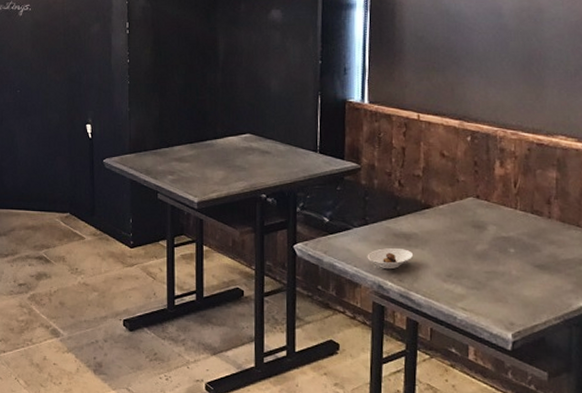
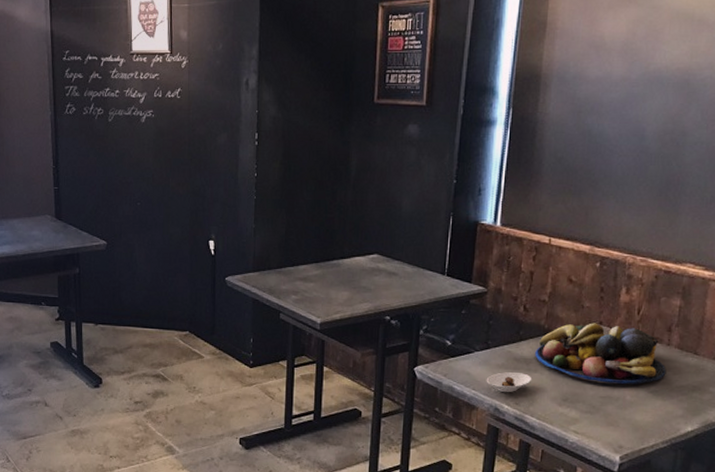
fruit bowl: none [414,197,551,259] -> present [535,323,666,385]

